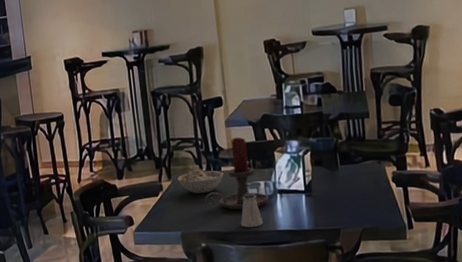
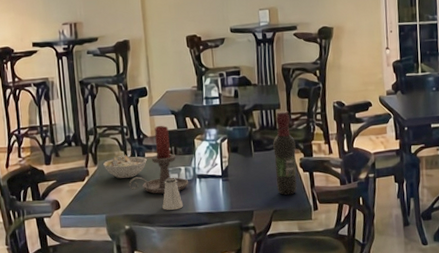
wine bottle: none [361,120,389,213] -> present [273,111,297,196]

